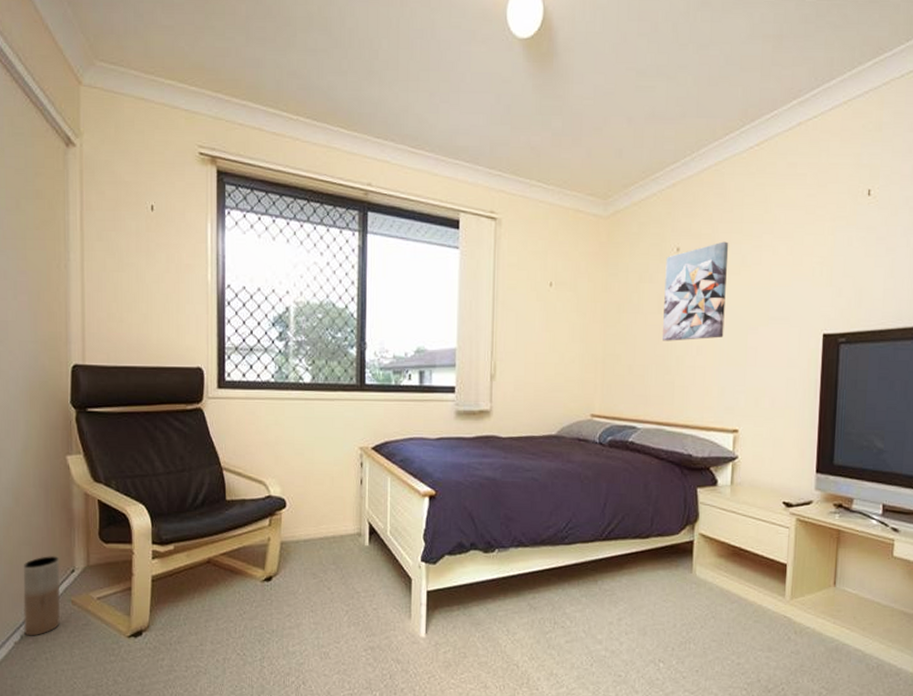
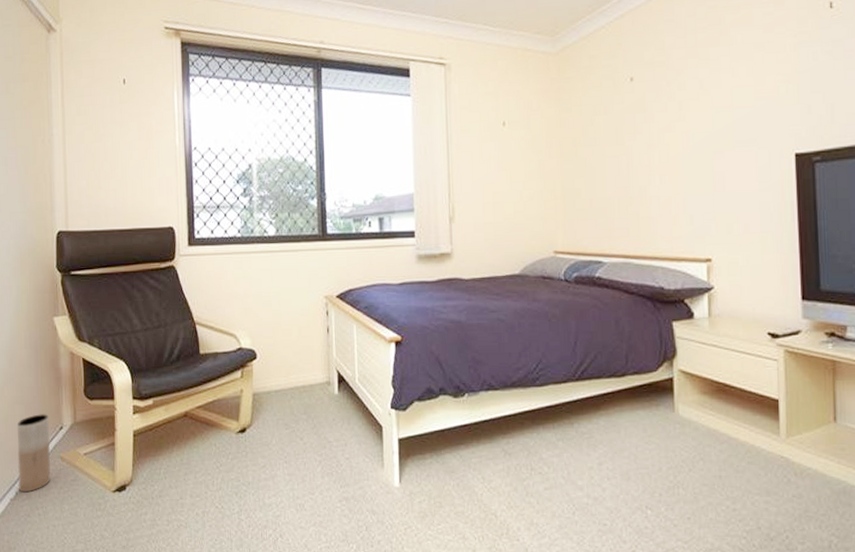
wall art: present [661,241,729,341] -> none [620,67,687,172]

